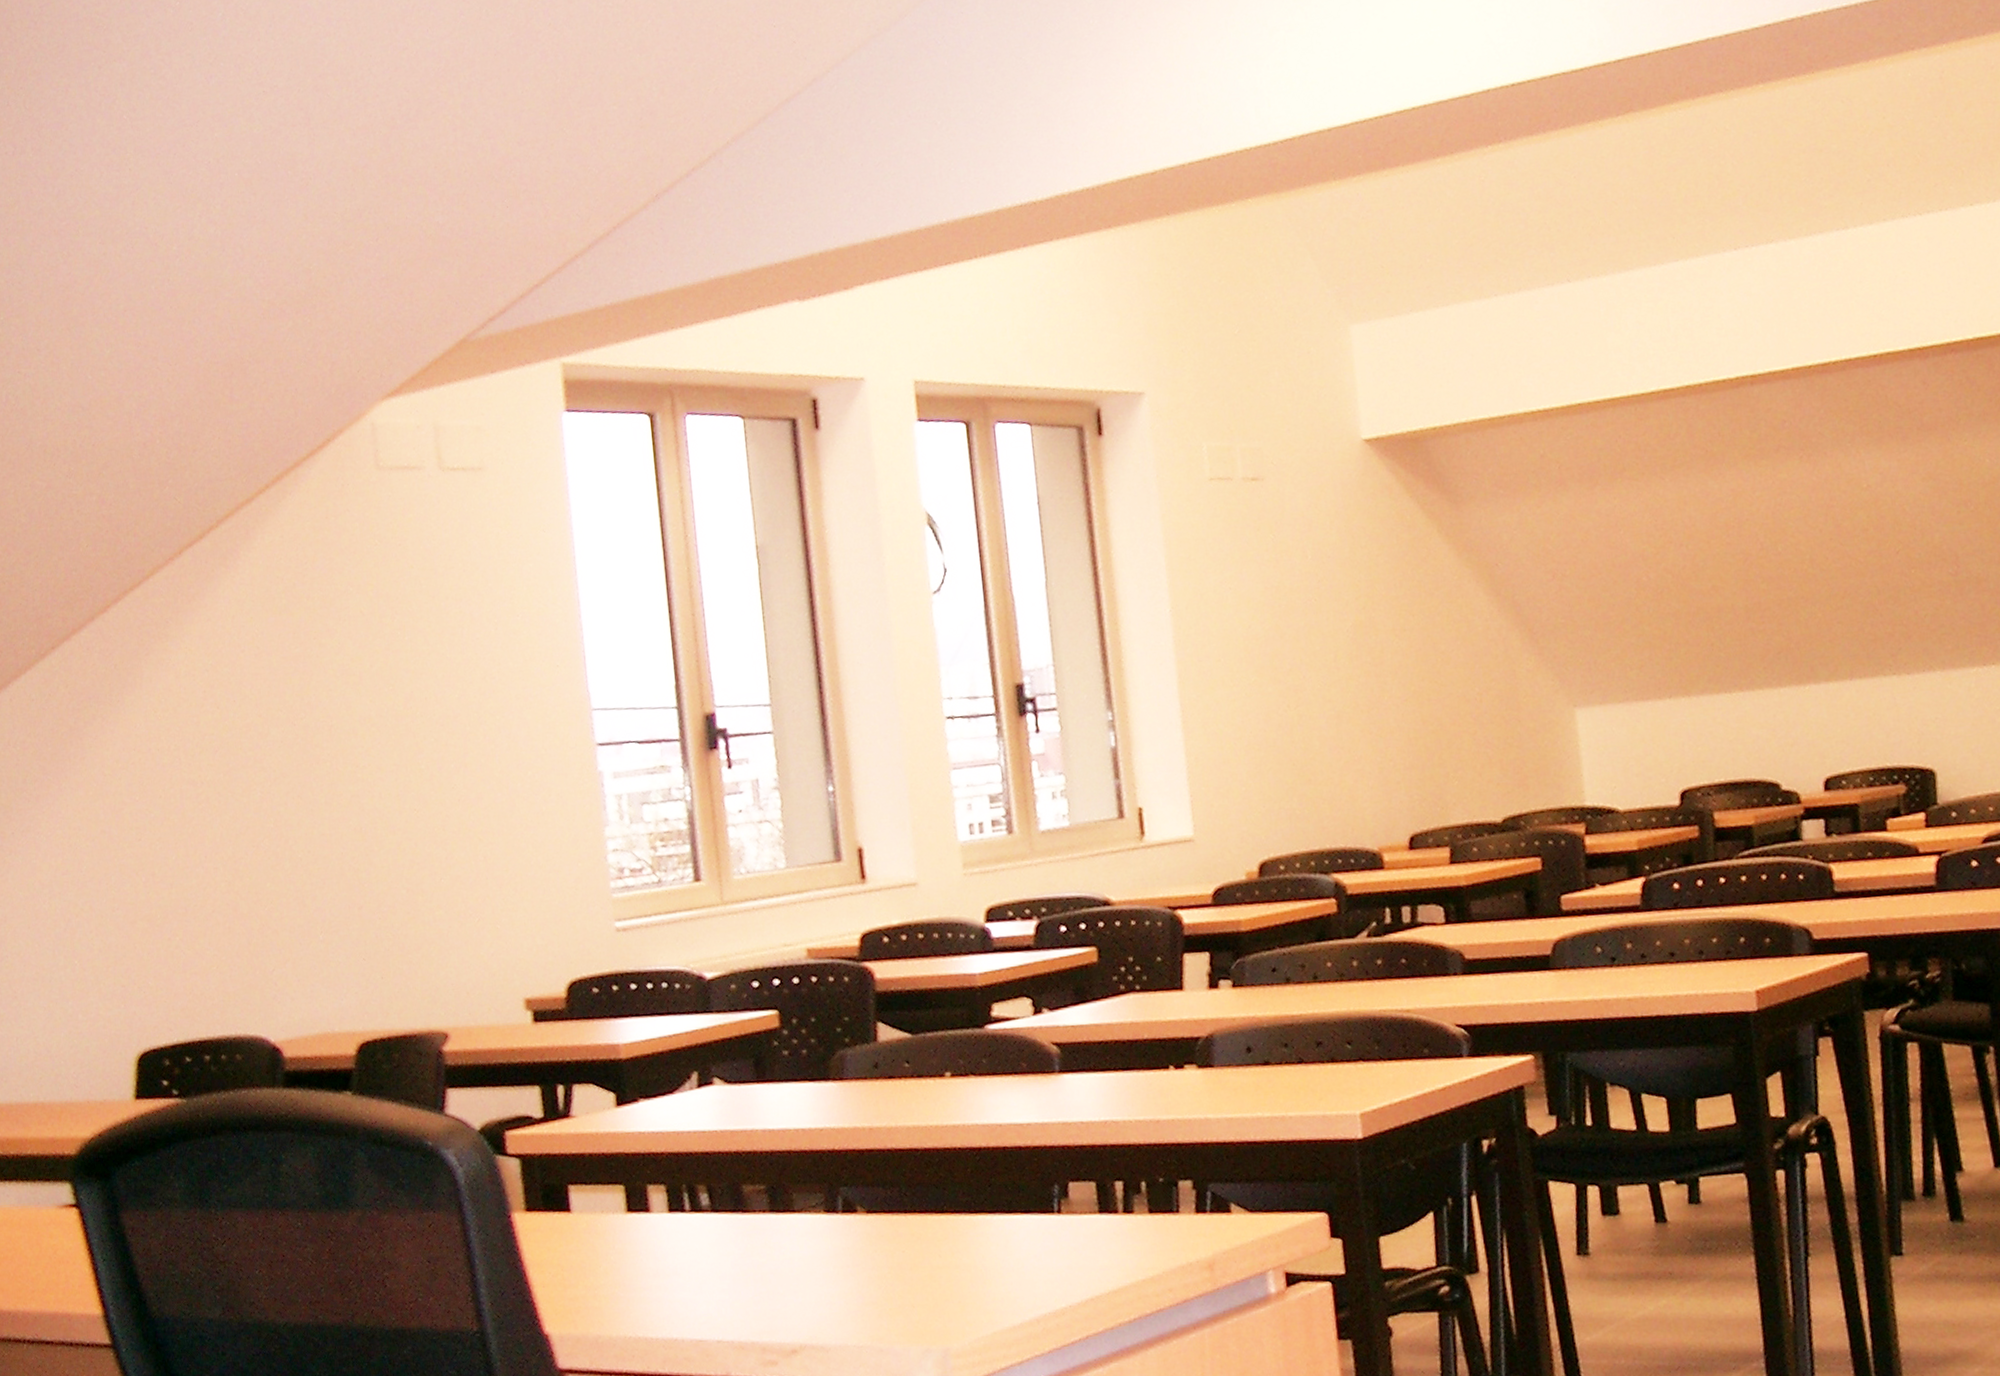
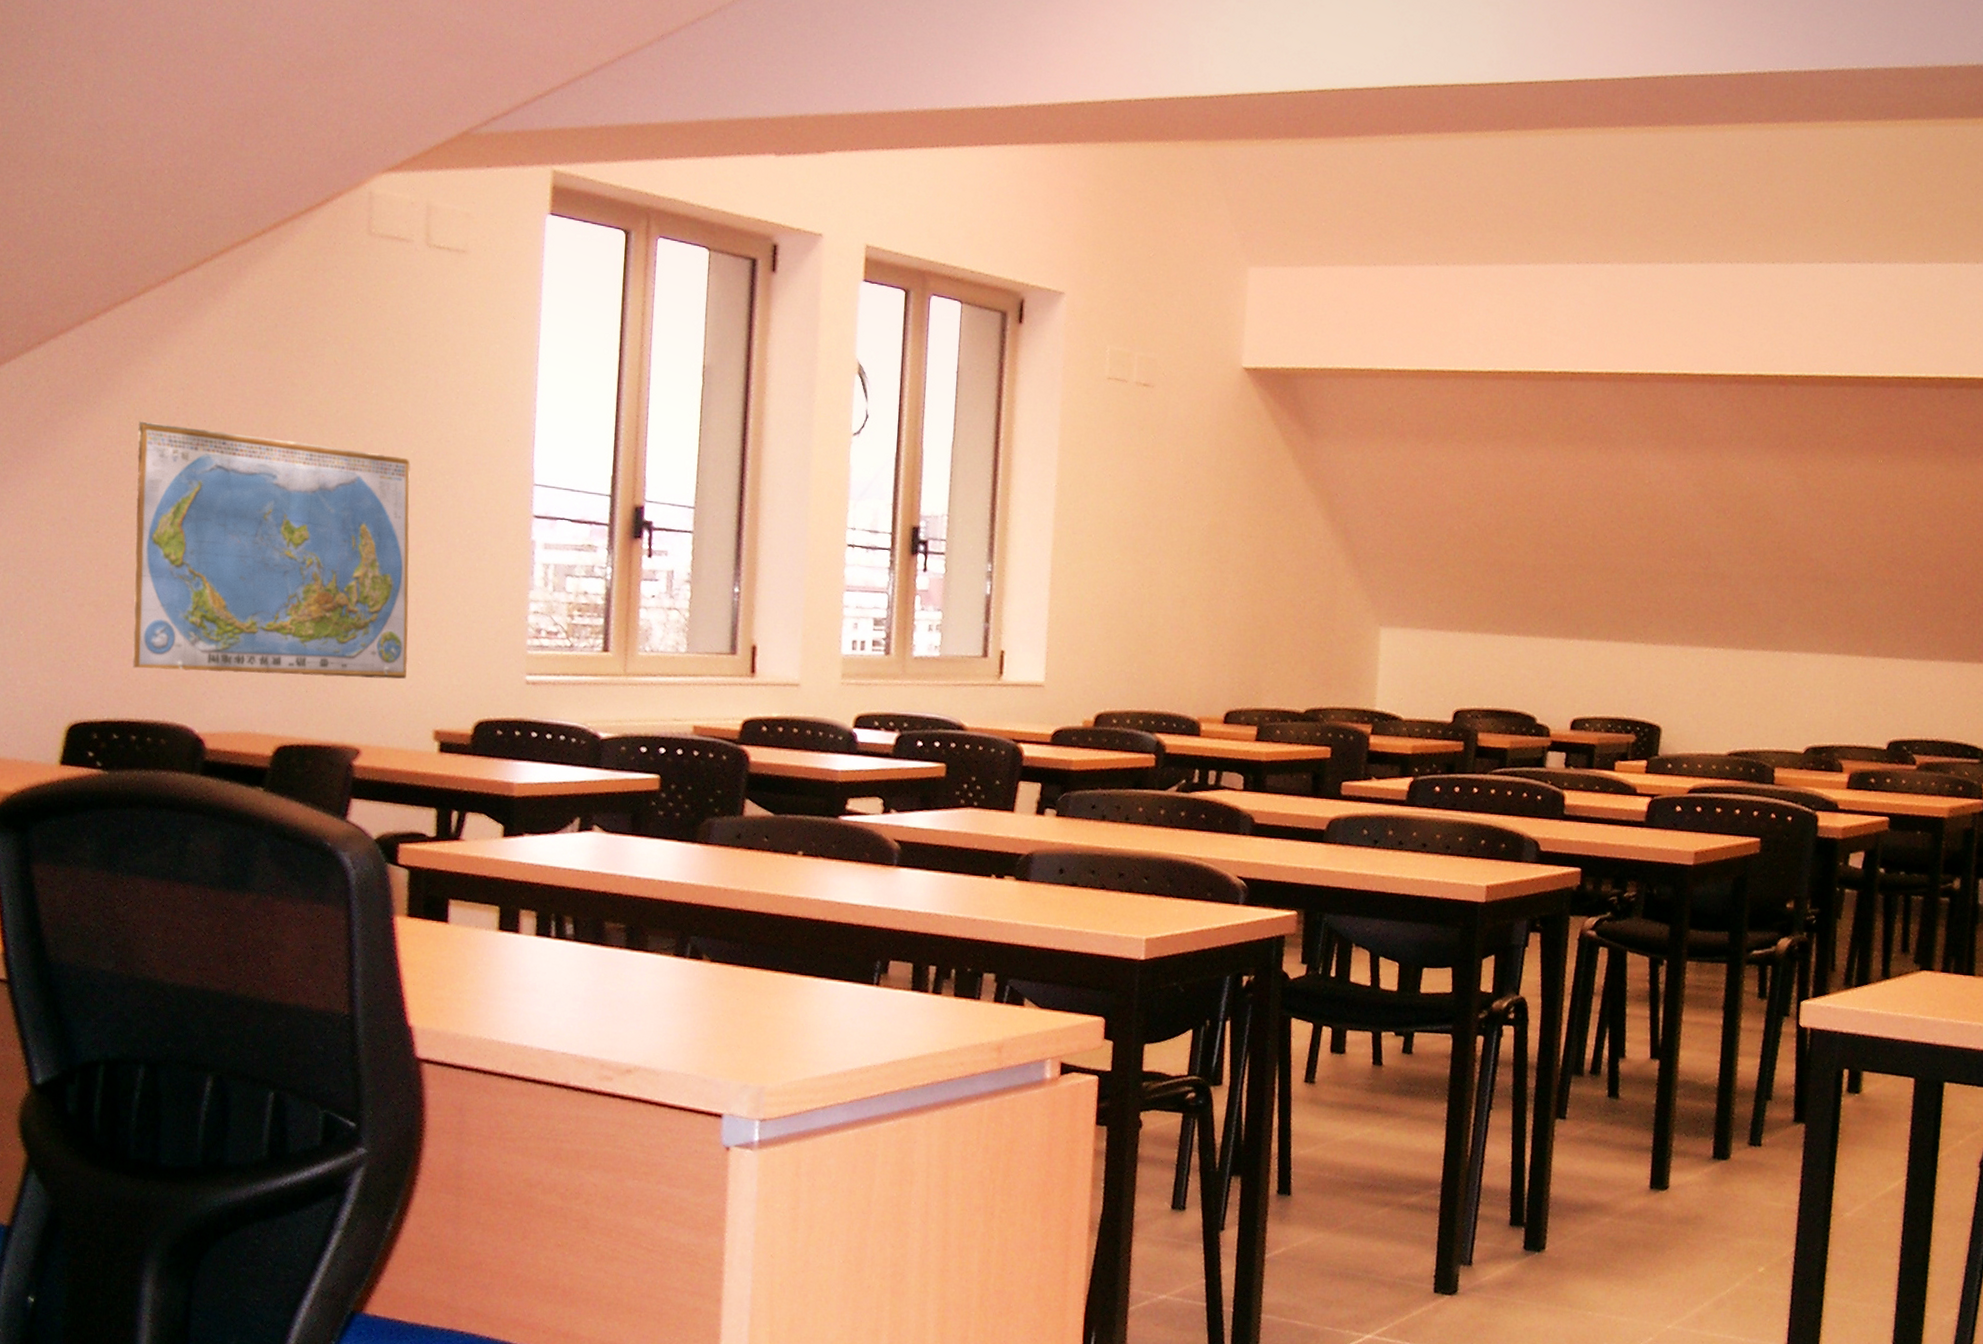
world map: none [166,704,486,982] -> present [132,421,411,680]

